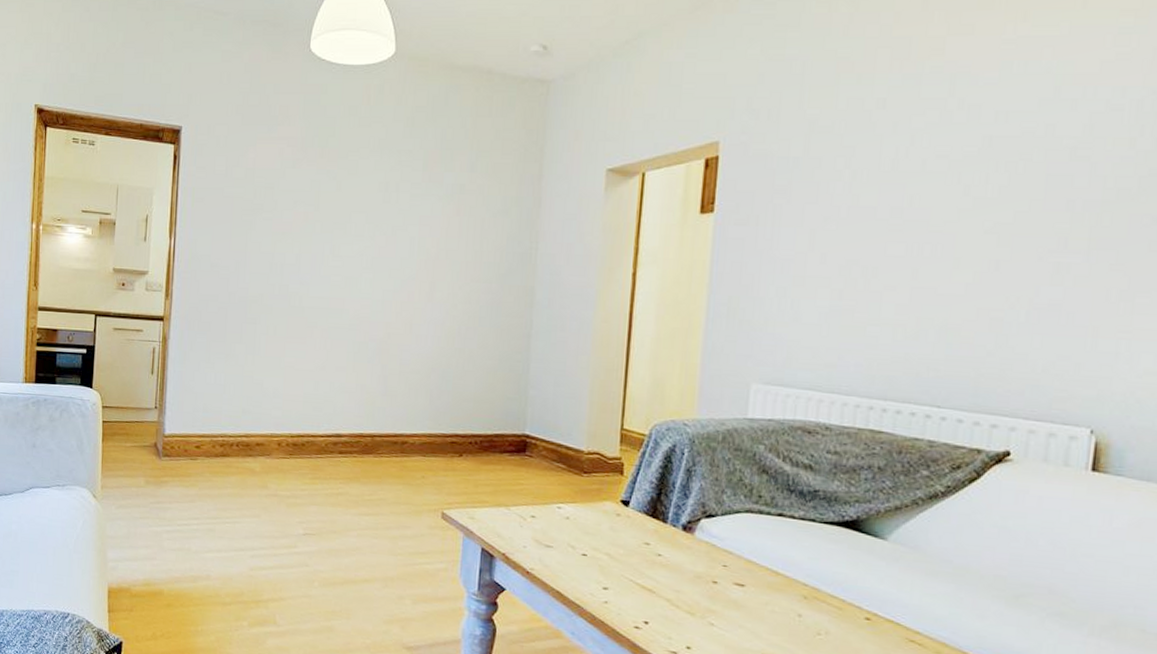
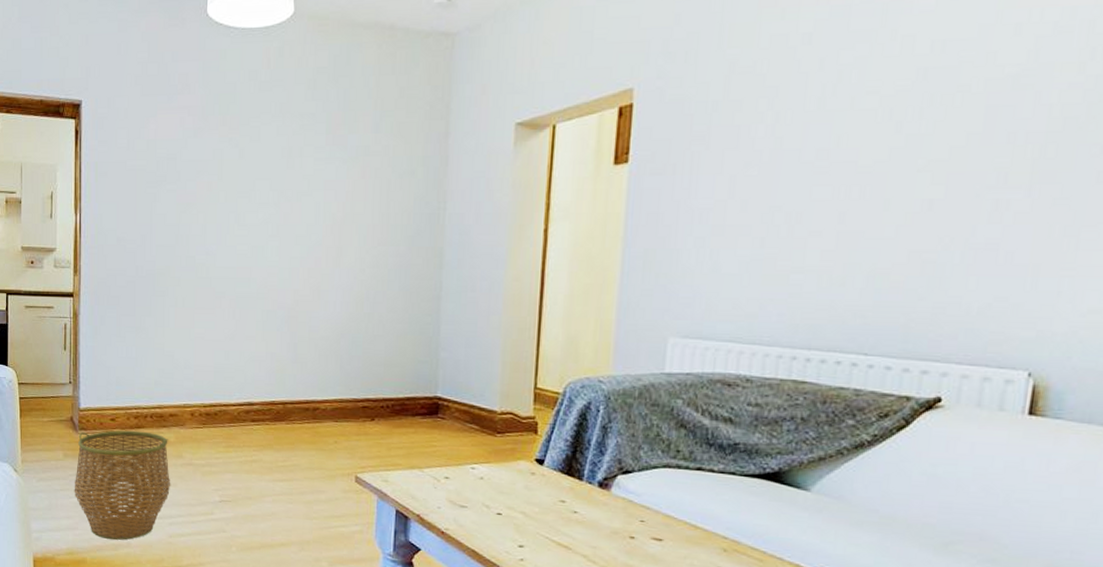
basket: none [154,458,255,572] -> present [74,430,171,540]

